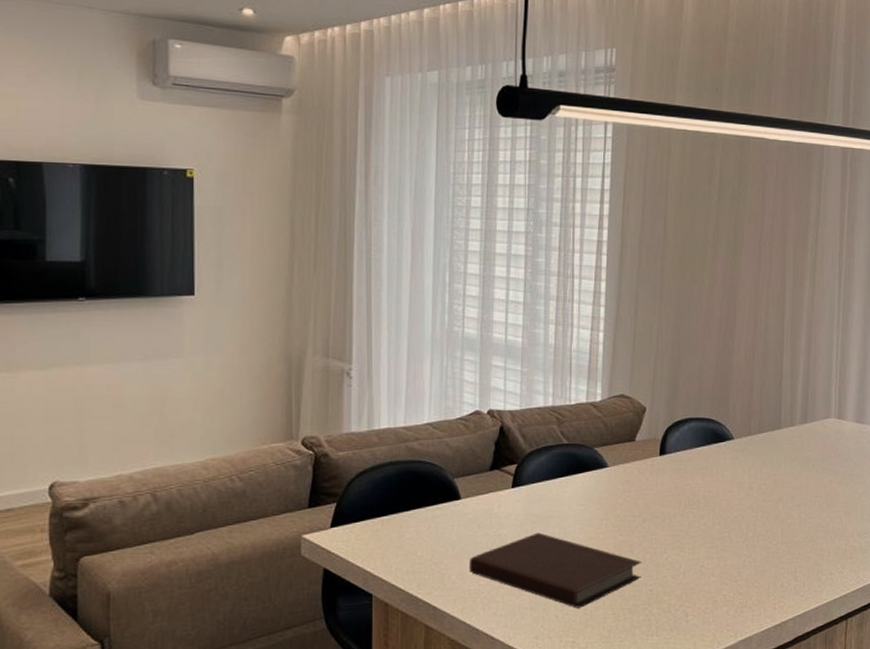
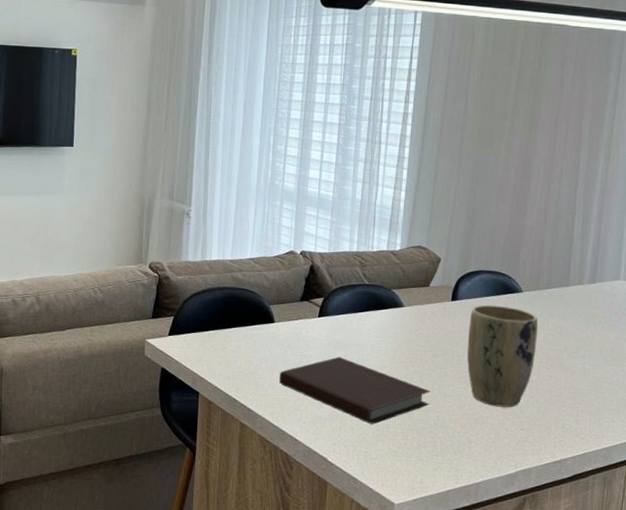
plant pot: none [679,456,752,571] -> present [467,304,539,408]

